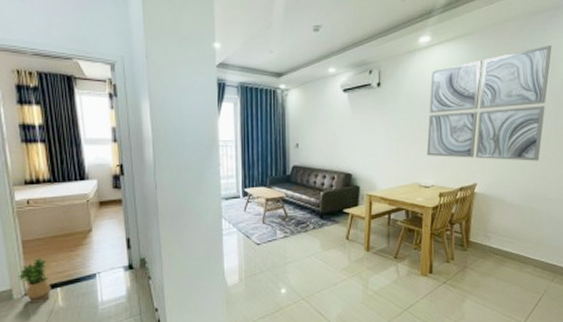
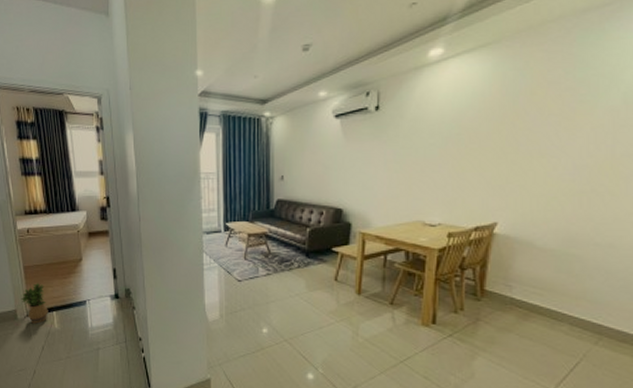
wall art: present [426,44,552,161] -> none [433,48,613,197]

